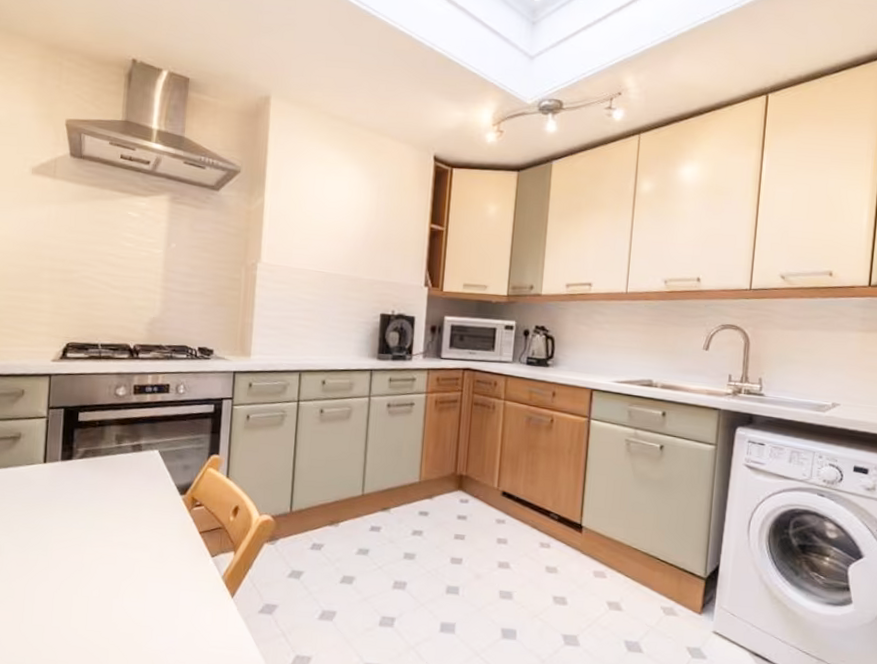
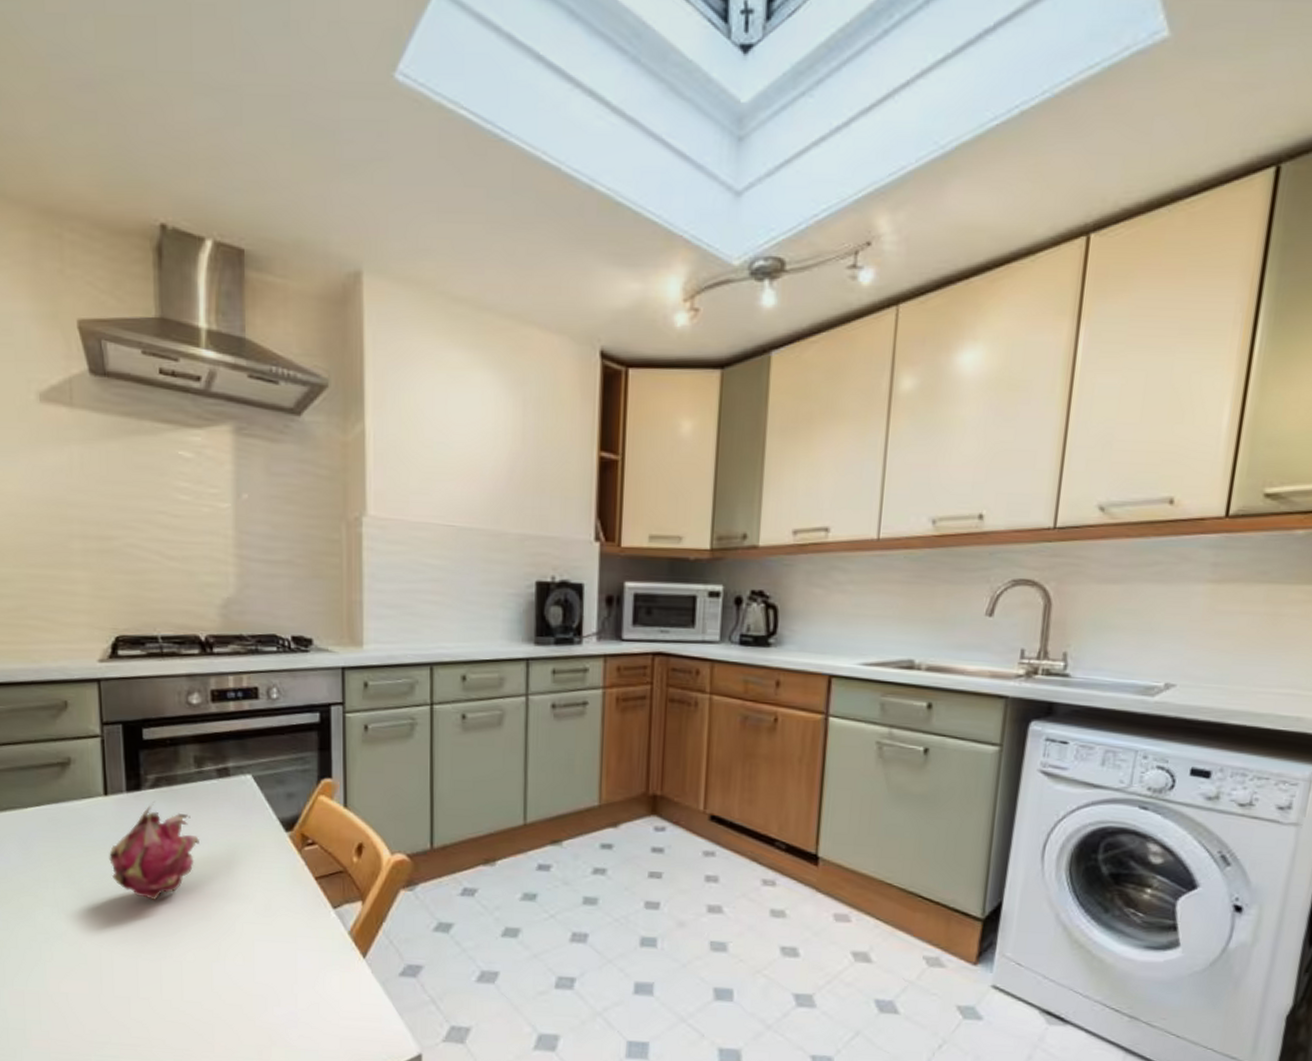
fruit: none [41,472,113,548] -> present [109,805,199,901]

